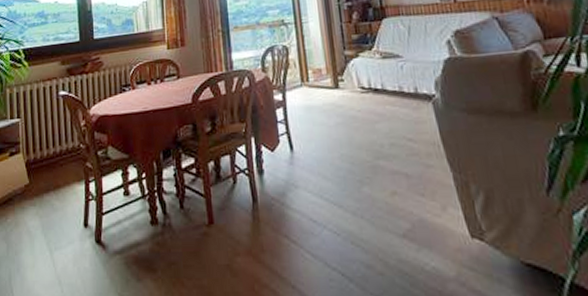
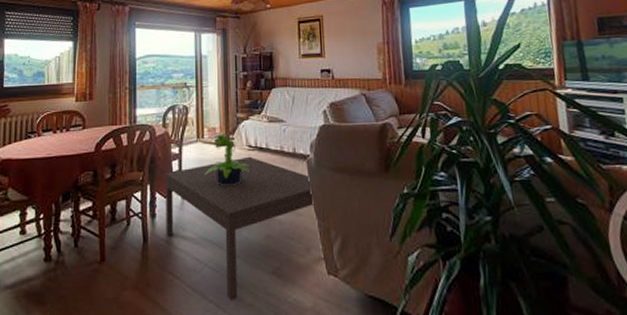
coffee table: none [269,100,448,269] -> present [165,156,315,301]
potted plant: none [313,74,367,136] -> present [205,133,252,187]

